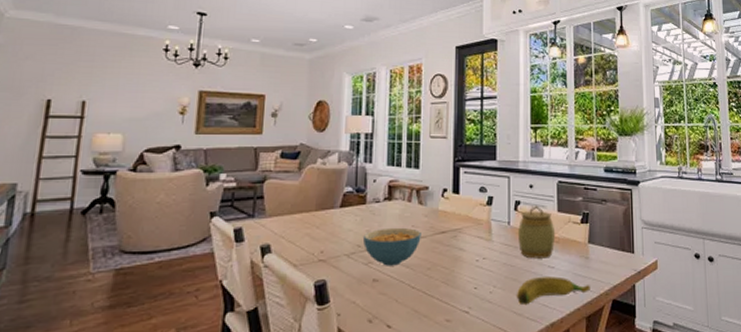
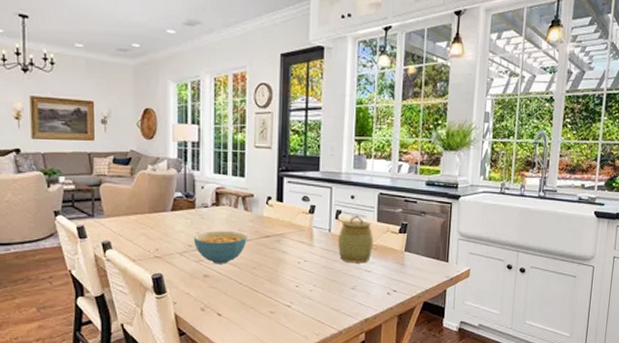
banana: present [516,276,590,306] -> none [334,279,404,303]

